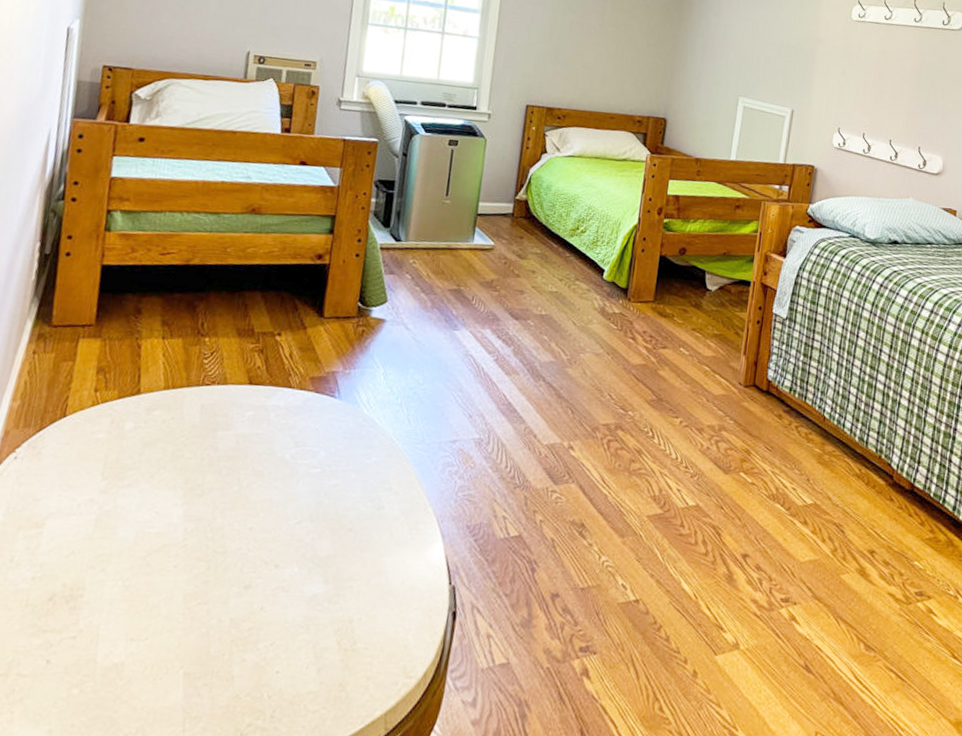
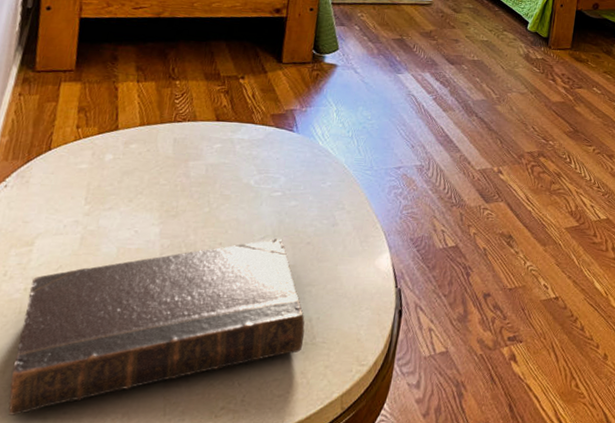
book: none [10,524,345,727] -> present [8,239,305,415]

